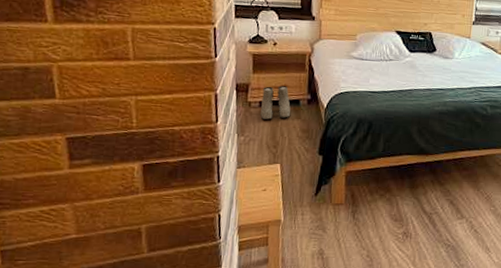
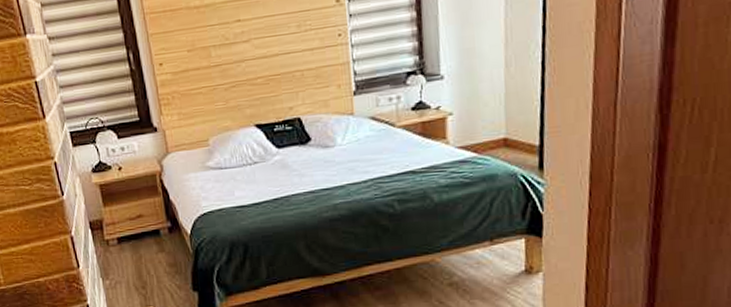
boots: present [260,86,291,120] -> none [118,216,152,258]

